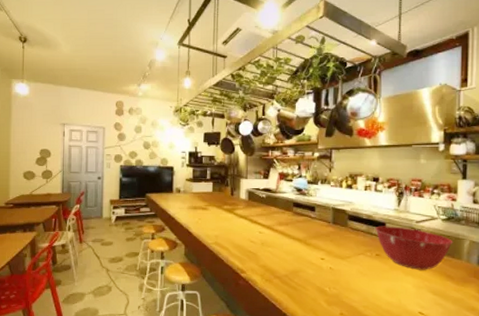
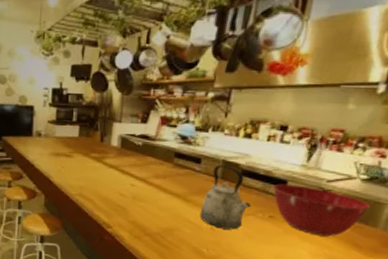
kettle: none [319,212,361,269] -> present [199,165,252,230]

